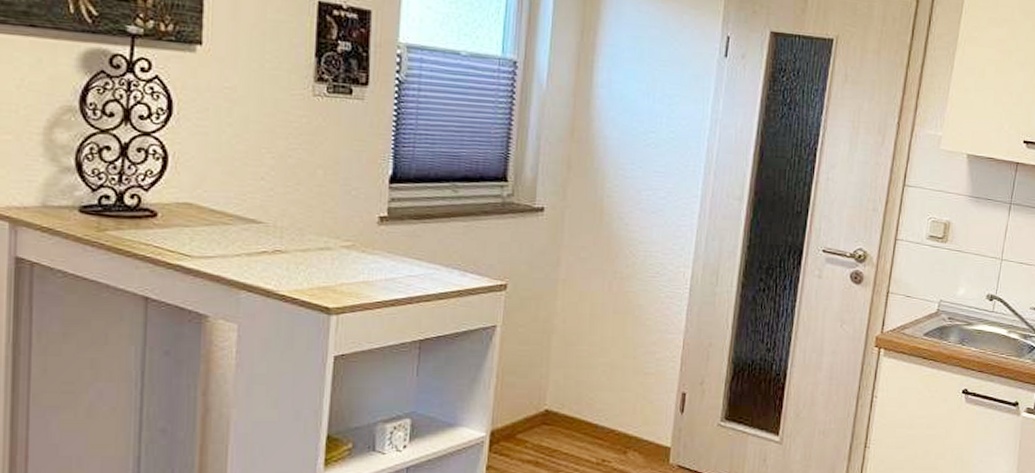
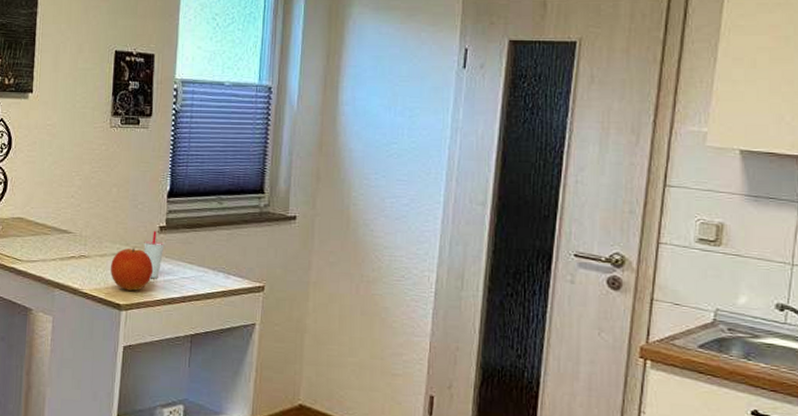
fruit: none [316,241,372,292] -> present [111,248,154,291]
cup: none [359,222,386,277] -> present [144,231,165,278]

